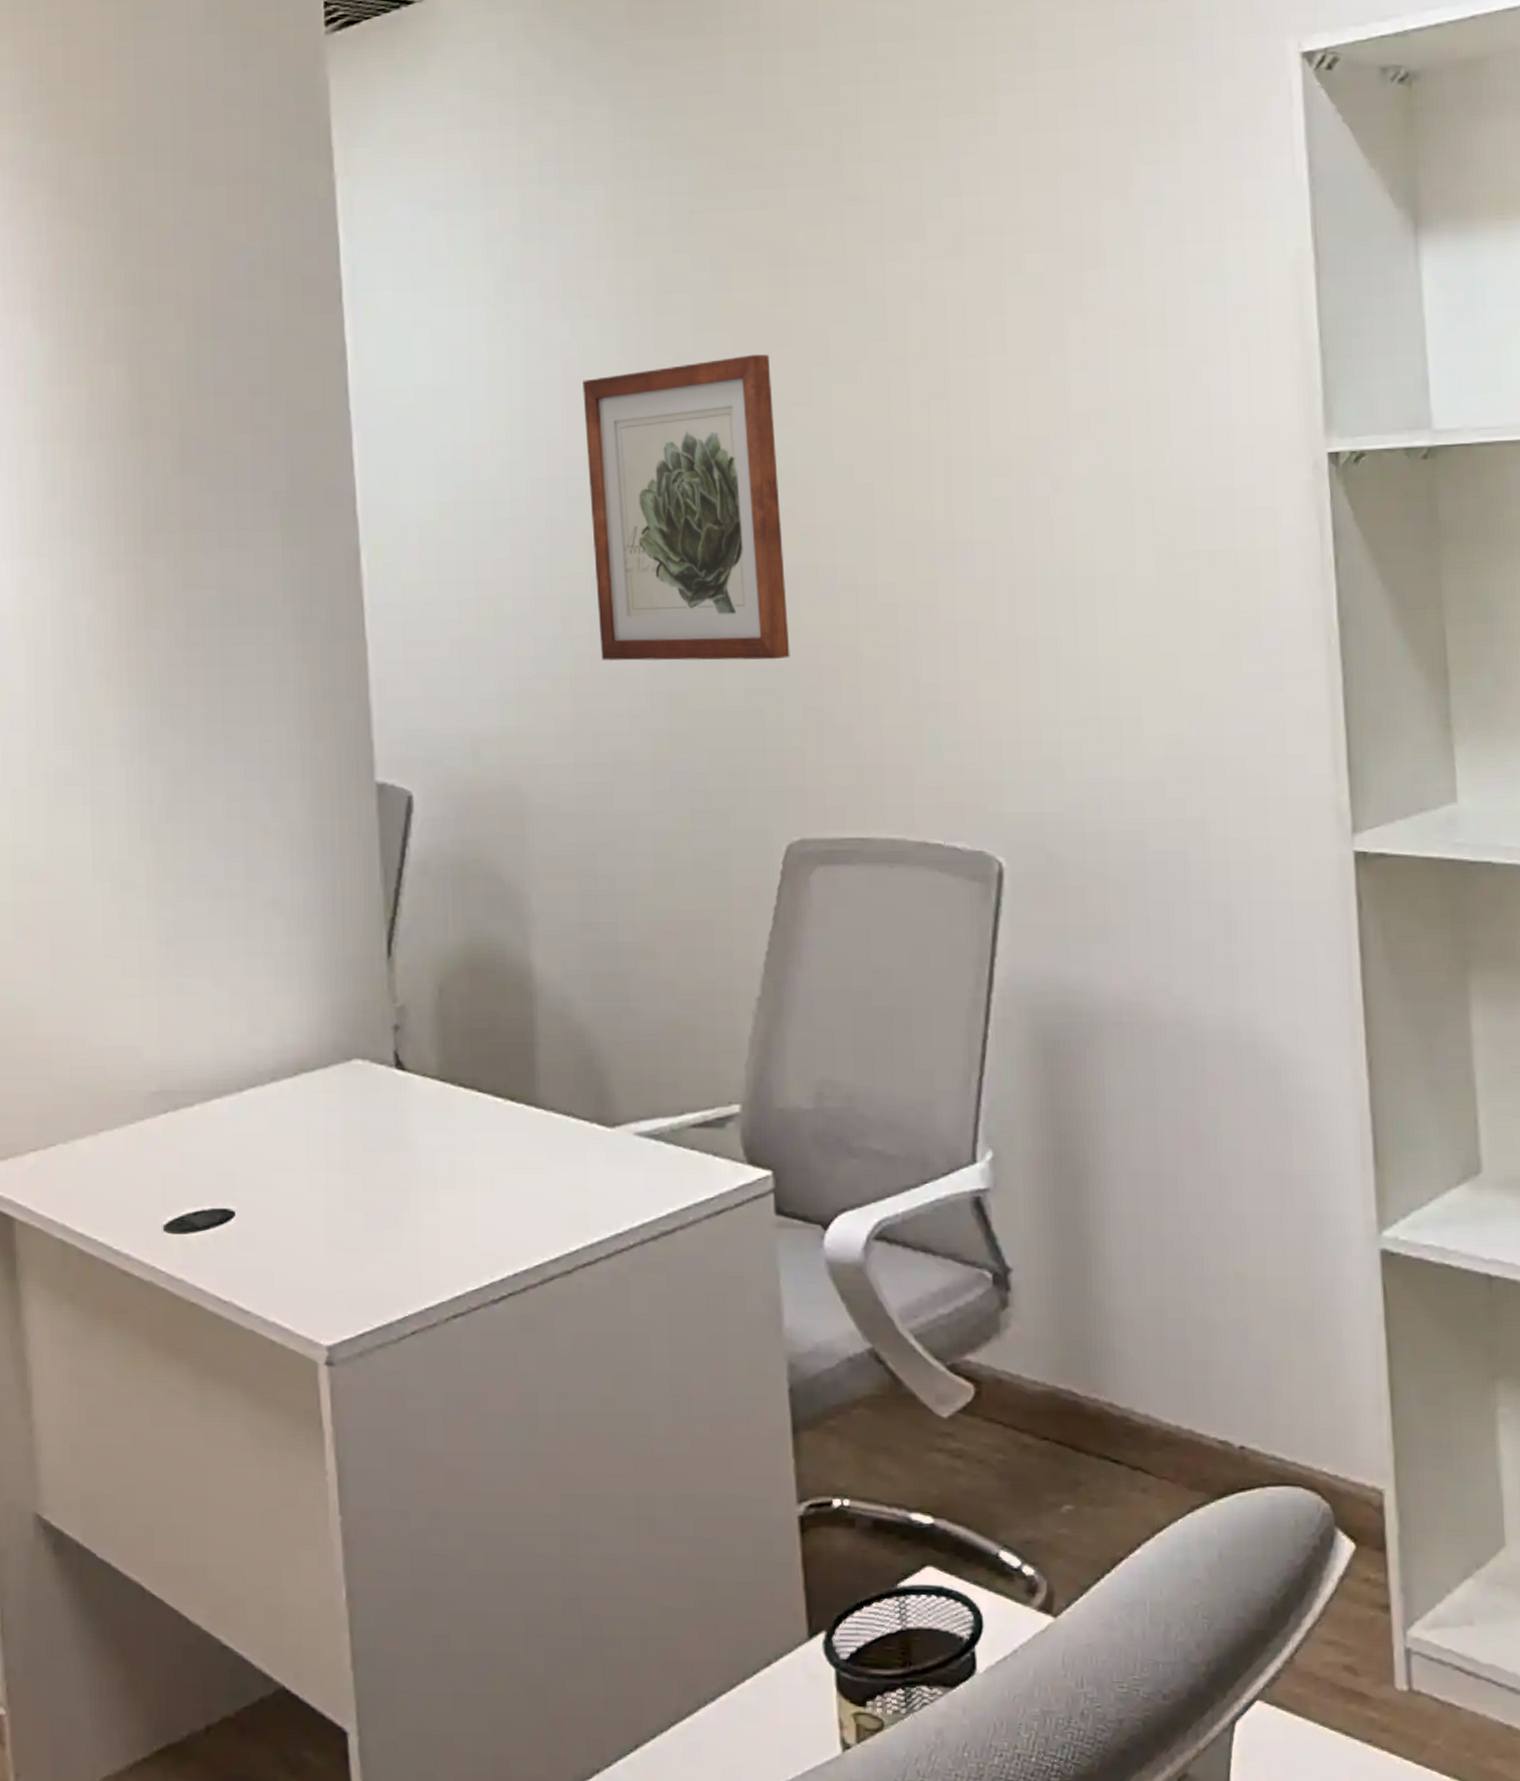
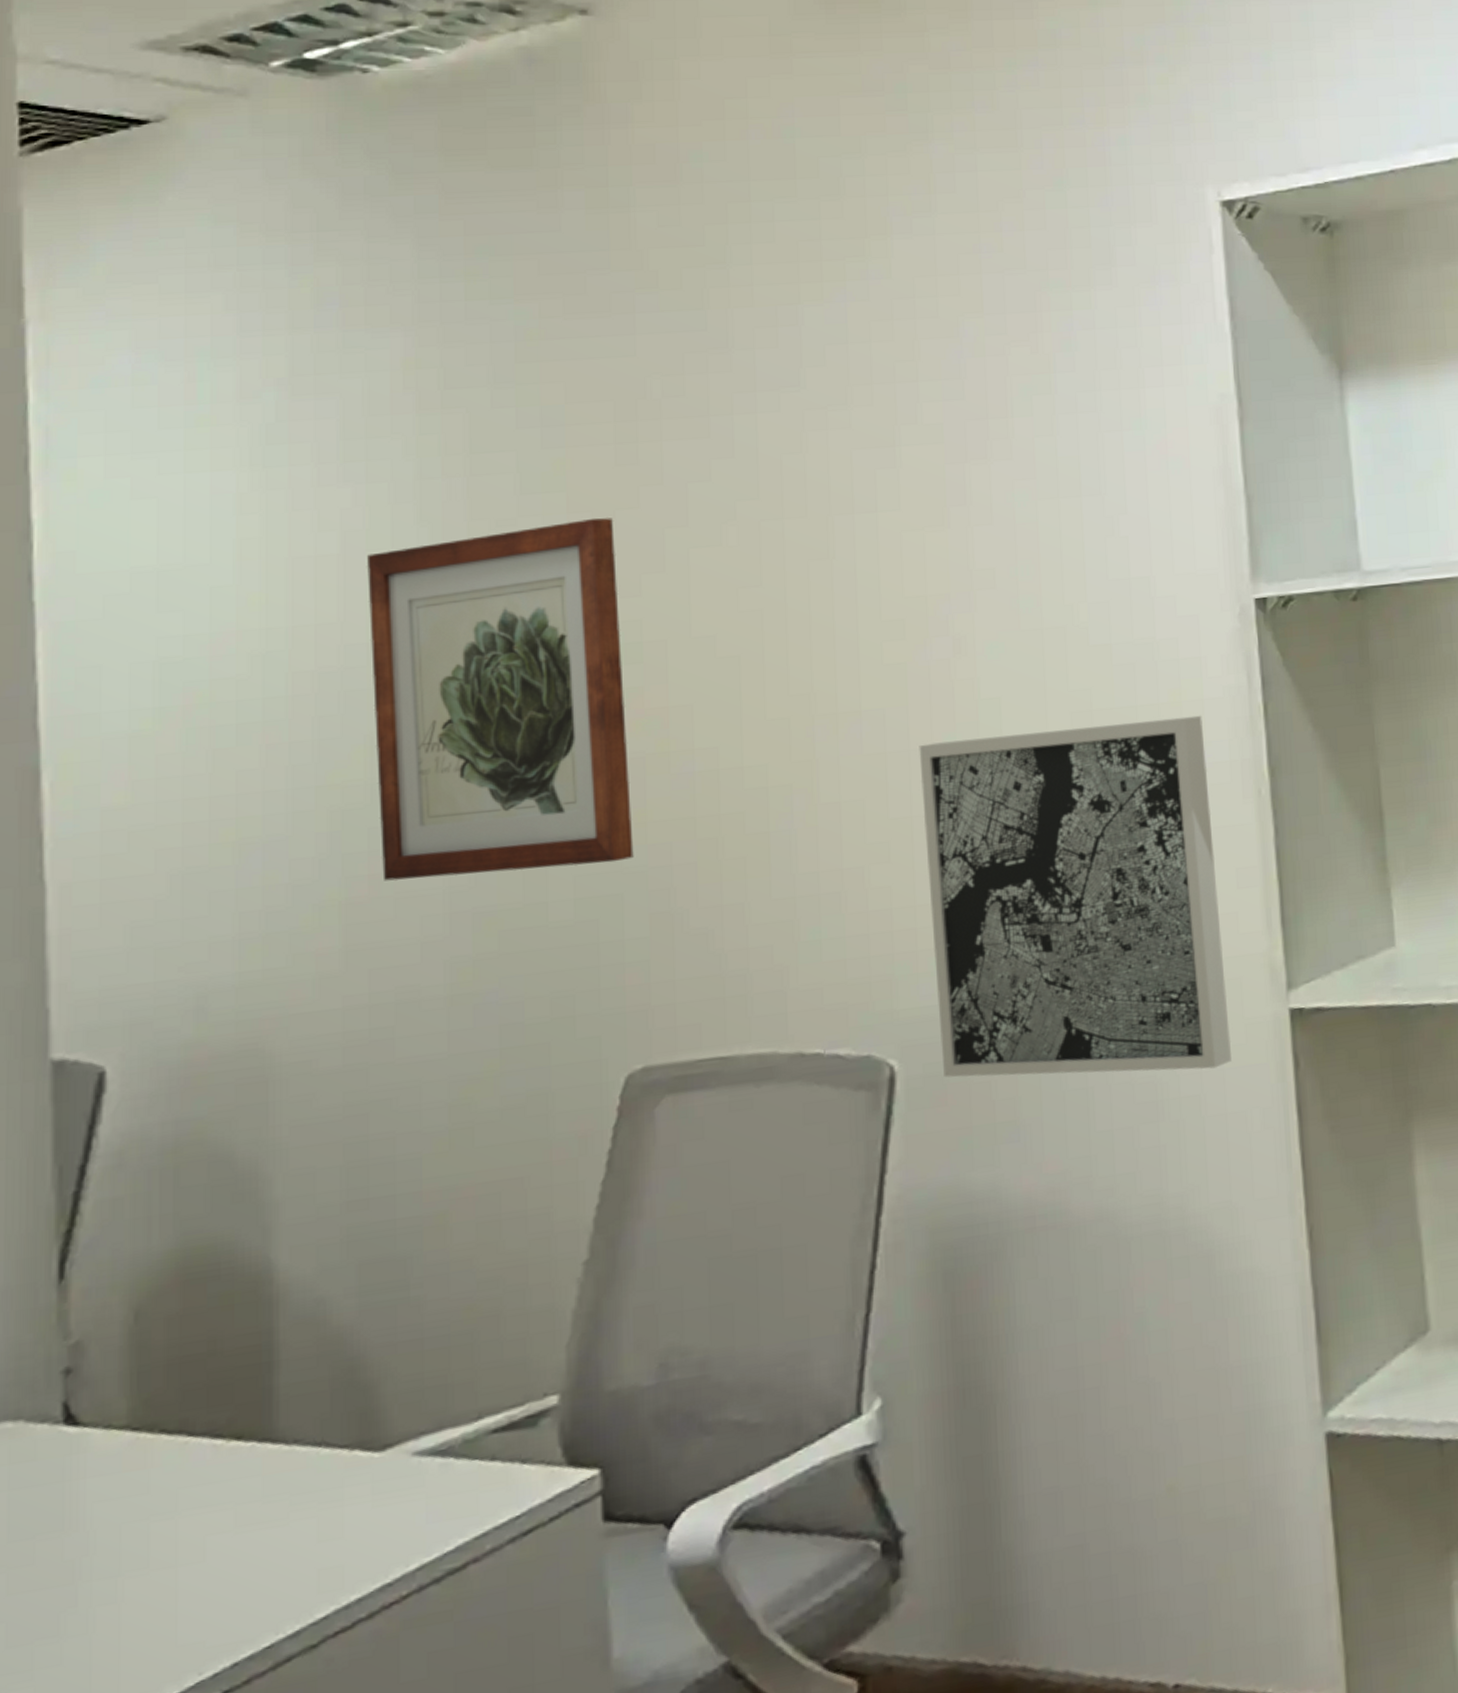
wall art: none [1023,563,1299,899] -> present [919,715,1231,1078]

